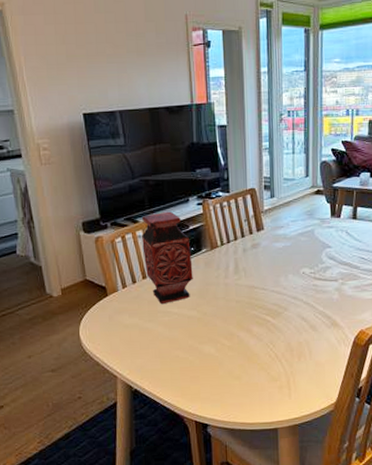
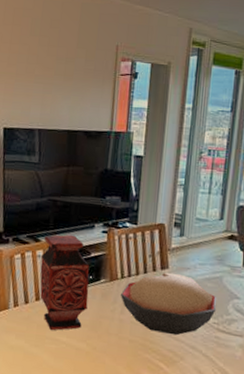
decorative bowl: none [223,233,312,290] -> present [121,272,217,336]

